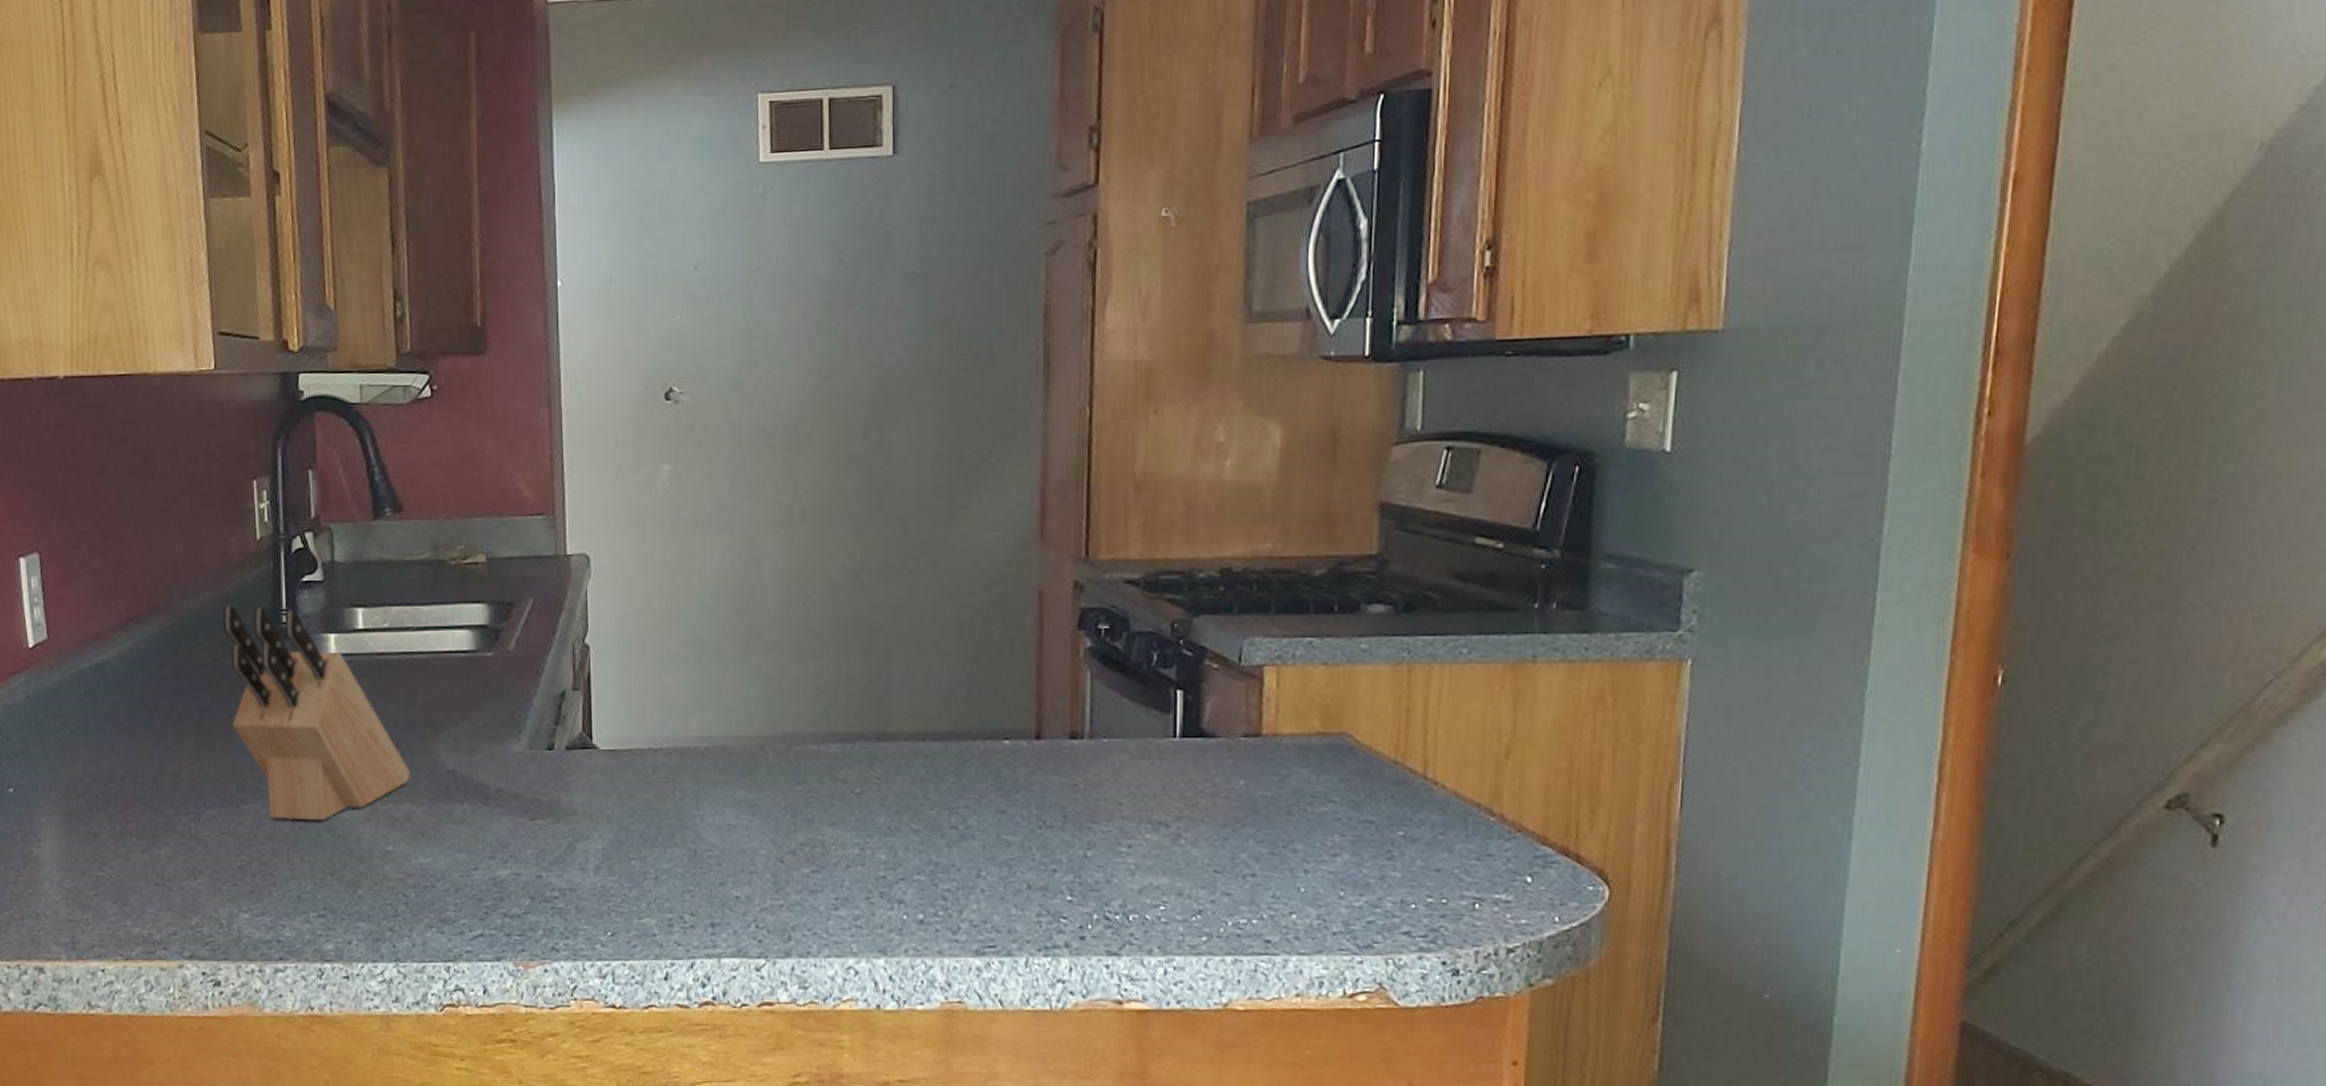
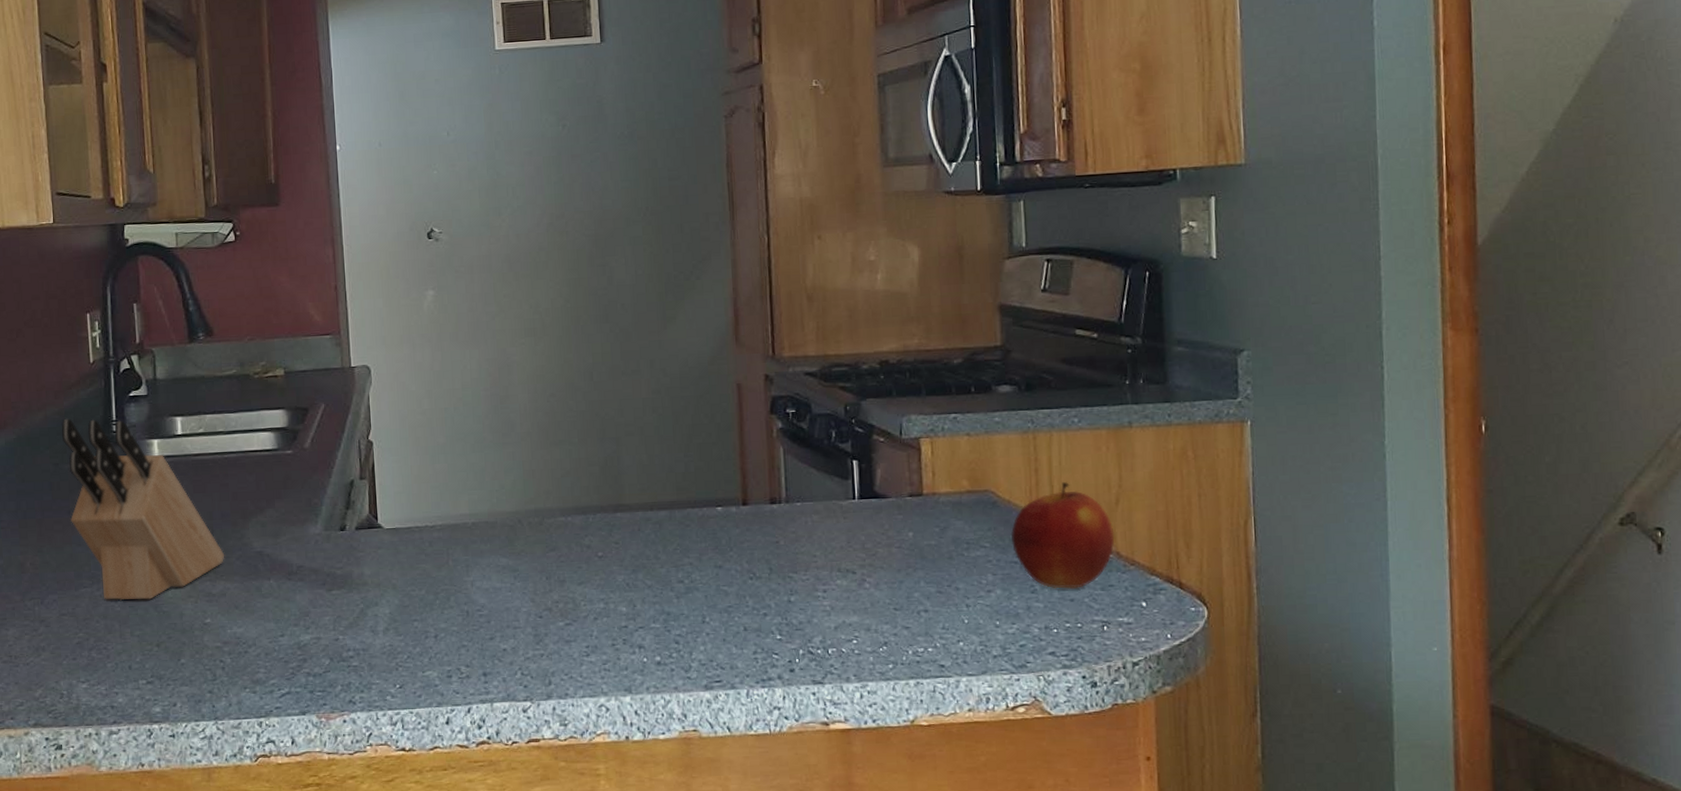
apple: none [1367,725,1500,857] -> present [1010,481,1115,589]

